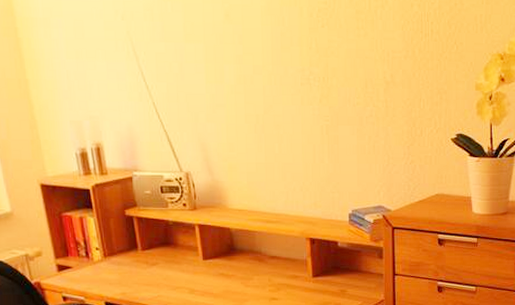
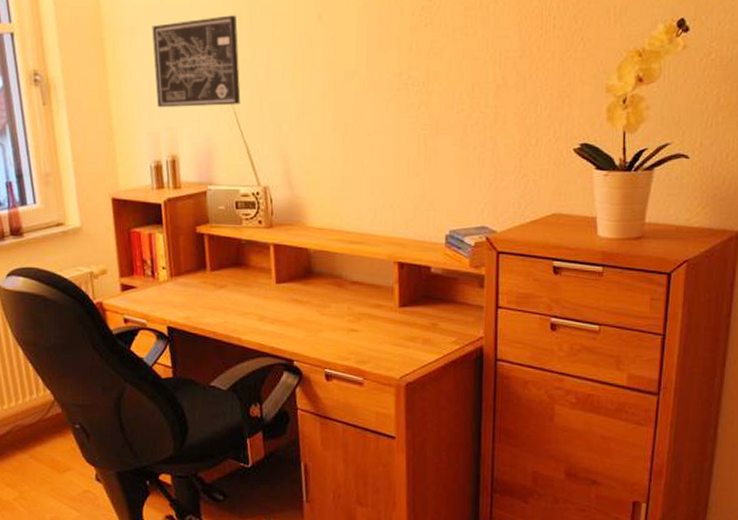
wall art: none [65,9,158,98] -> present [152,15,241,108]

